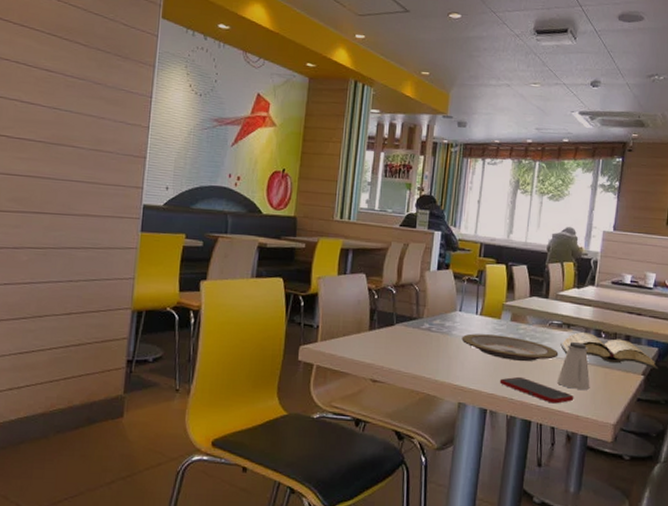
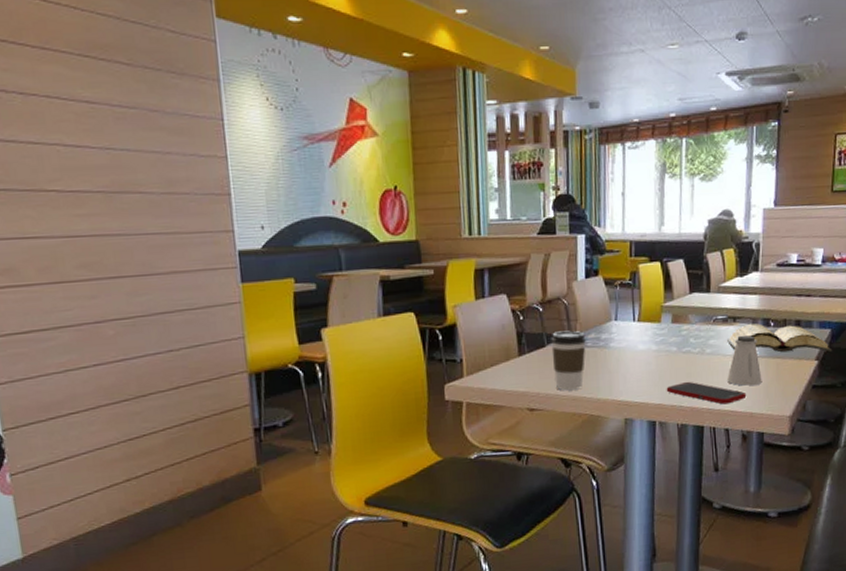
coffee cup: none [398,313,432,369] -> present [551,330,587,391]
plate: present [461,333,559,361] -> none [620,339,726,366]

